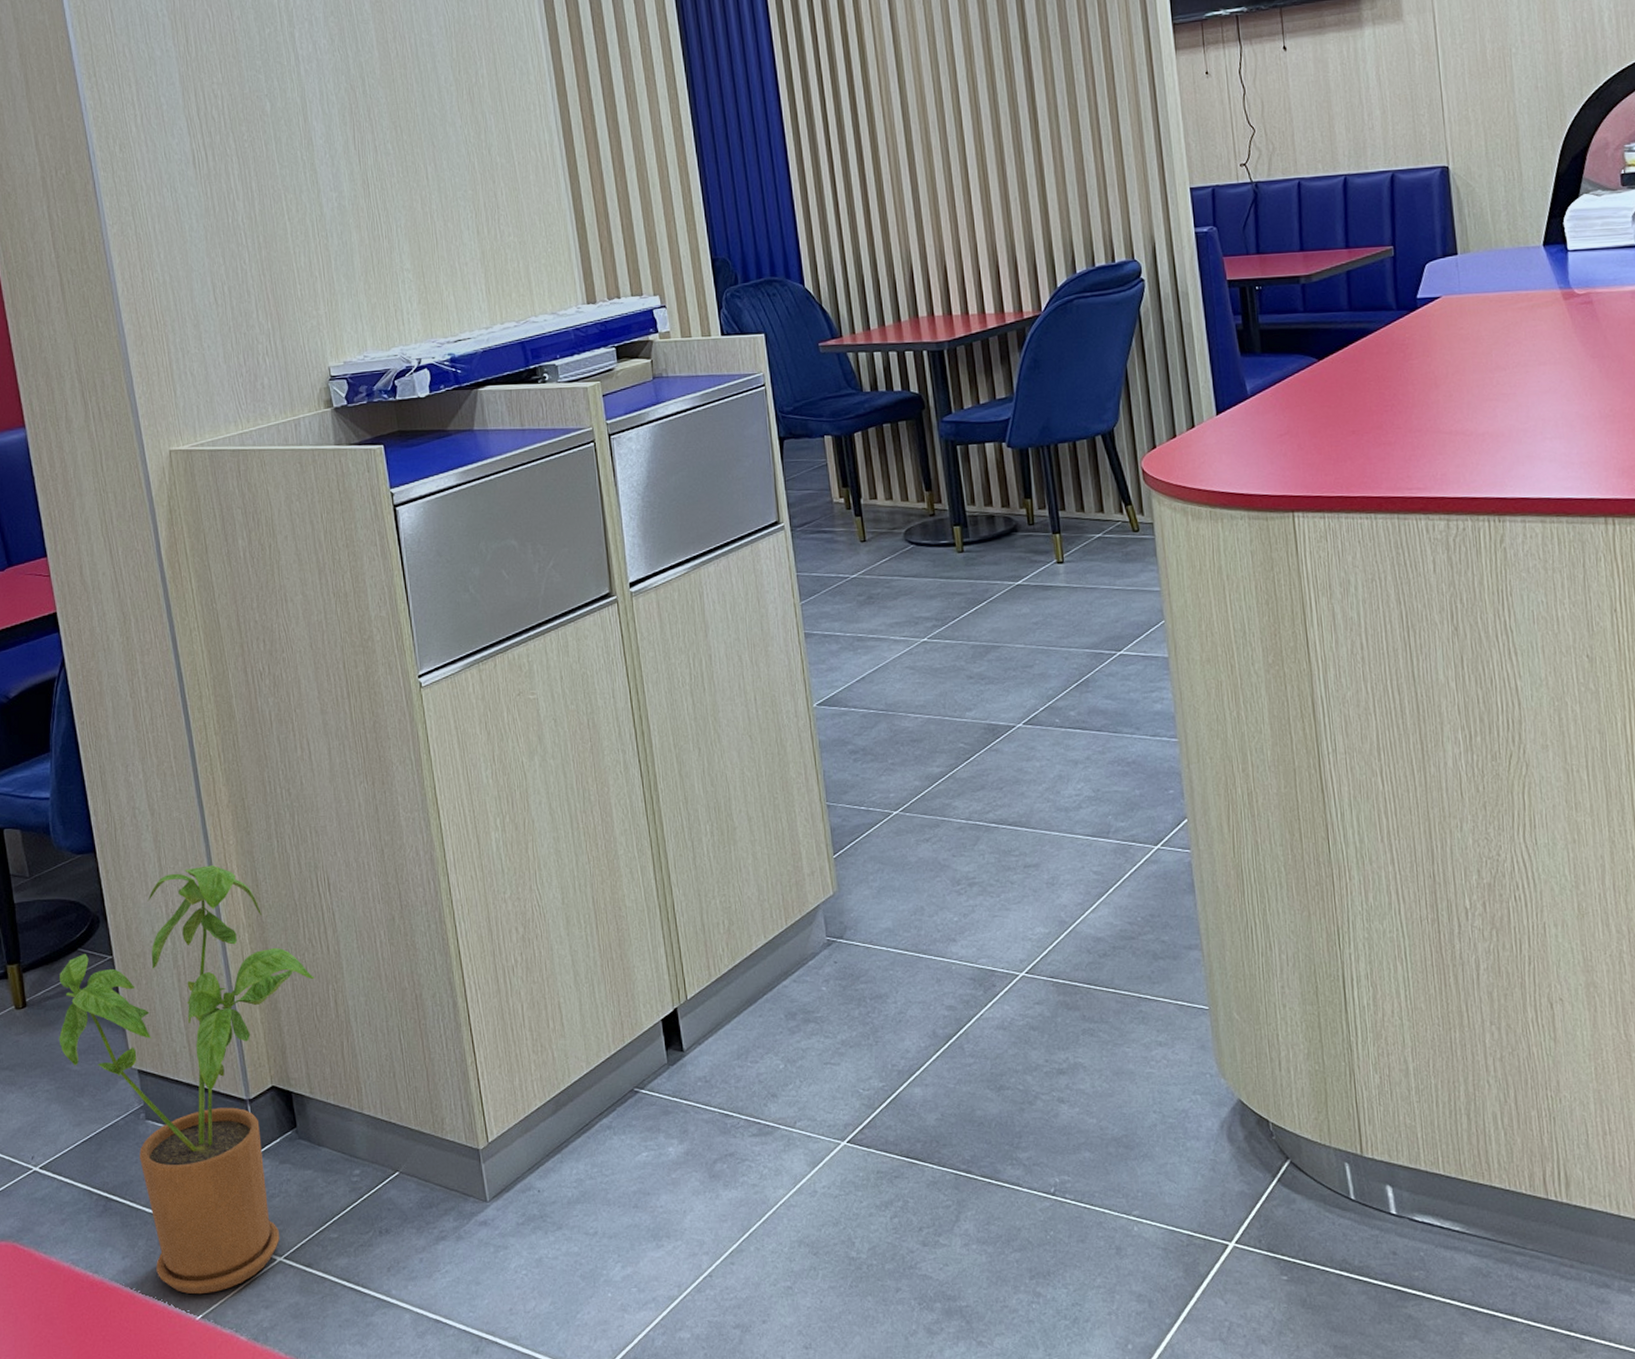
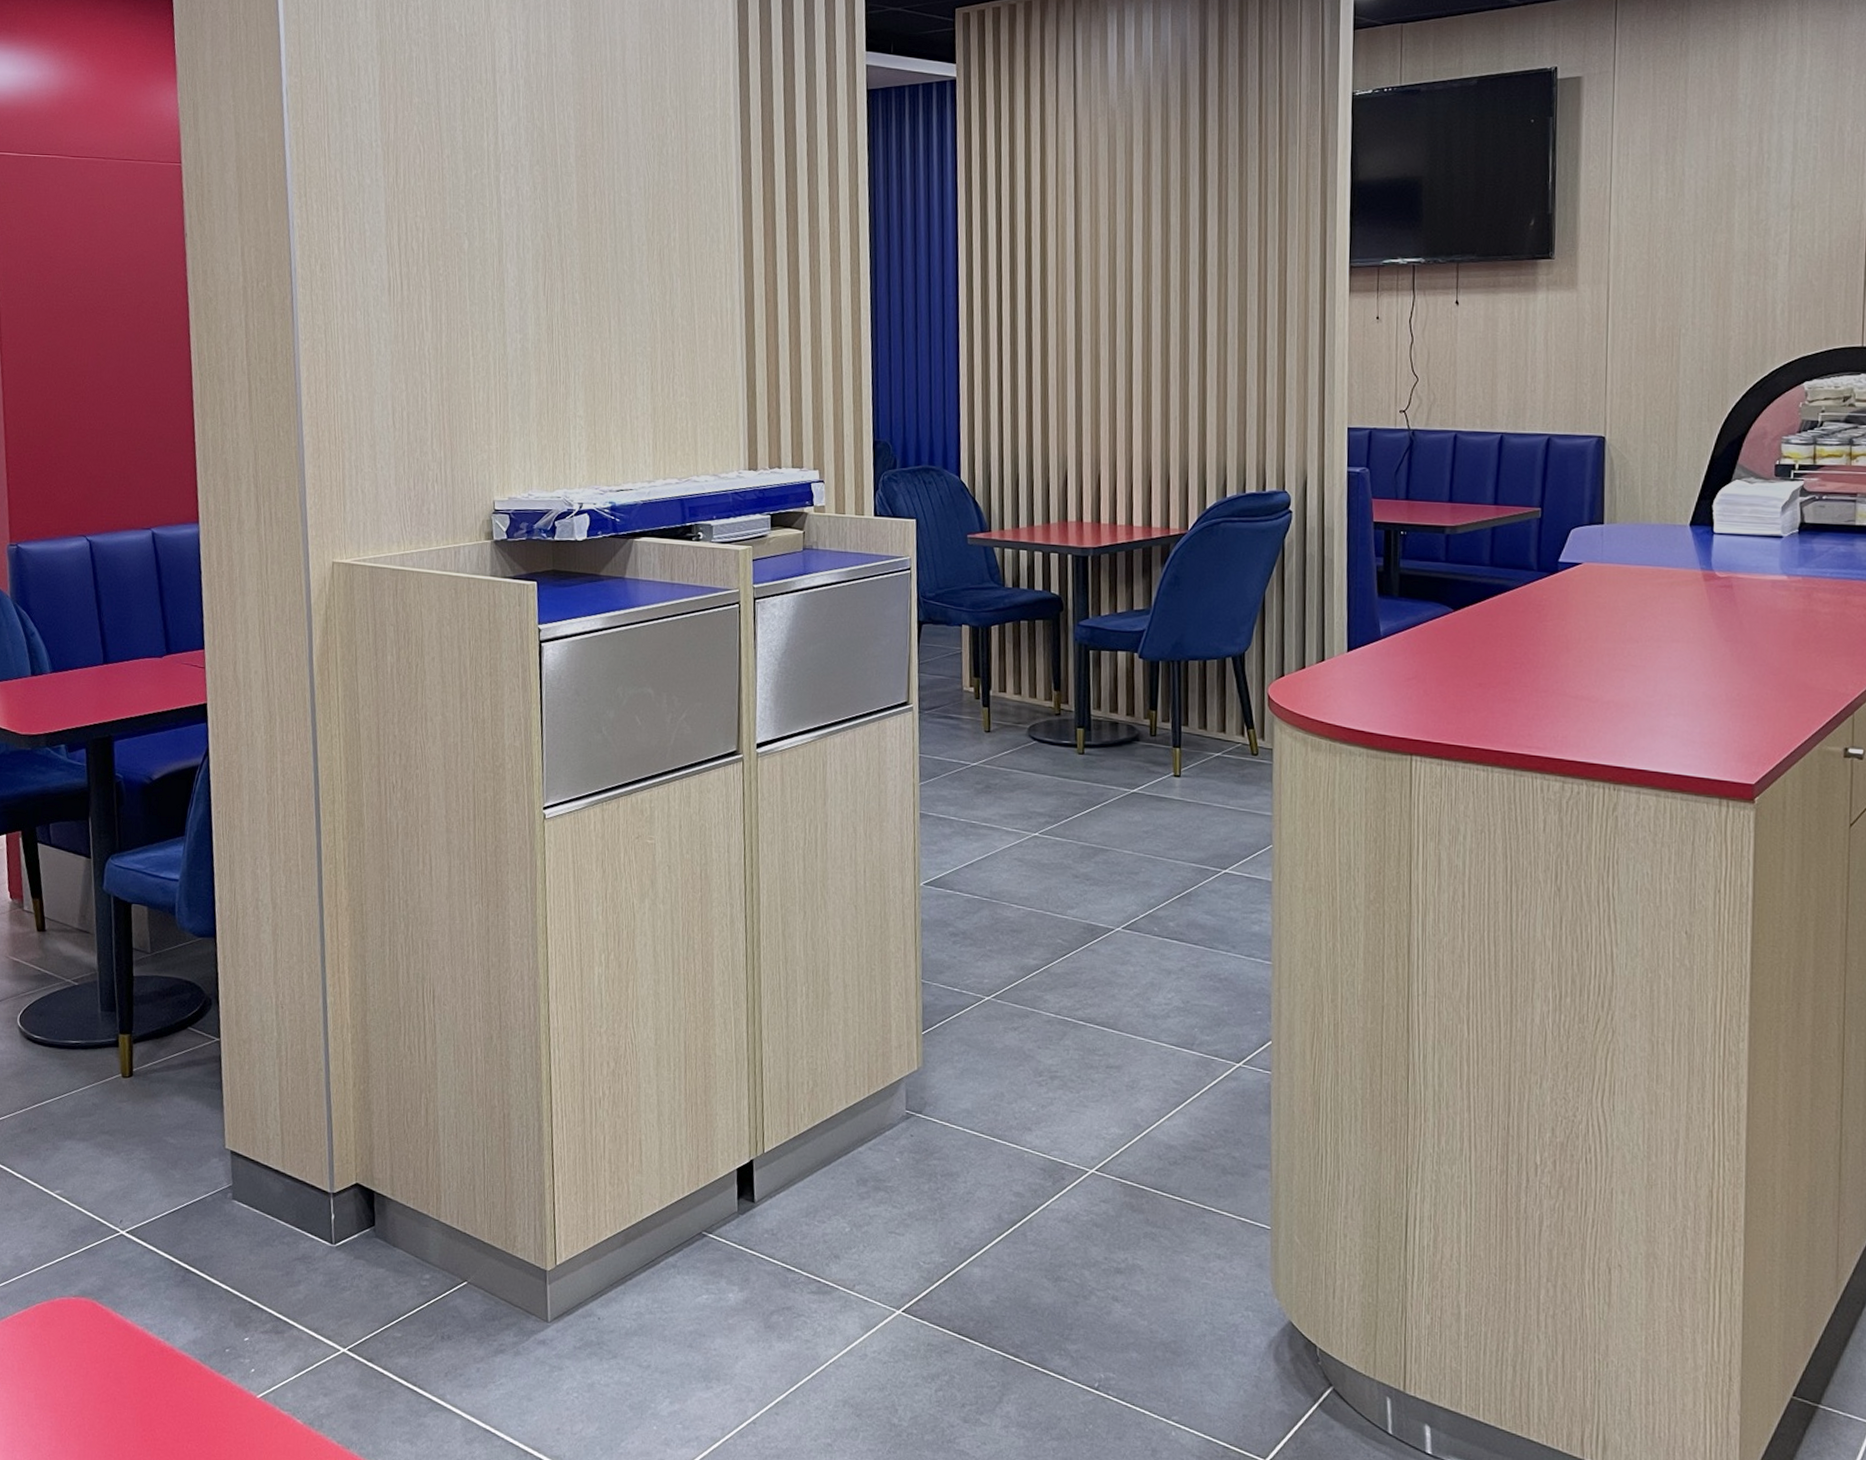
house plant: present [58,865,315,1295] -> none [159,963,410,1374]

